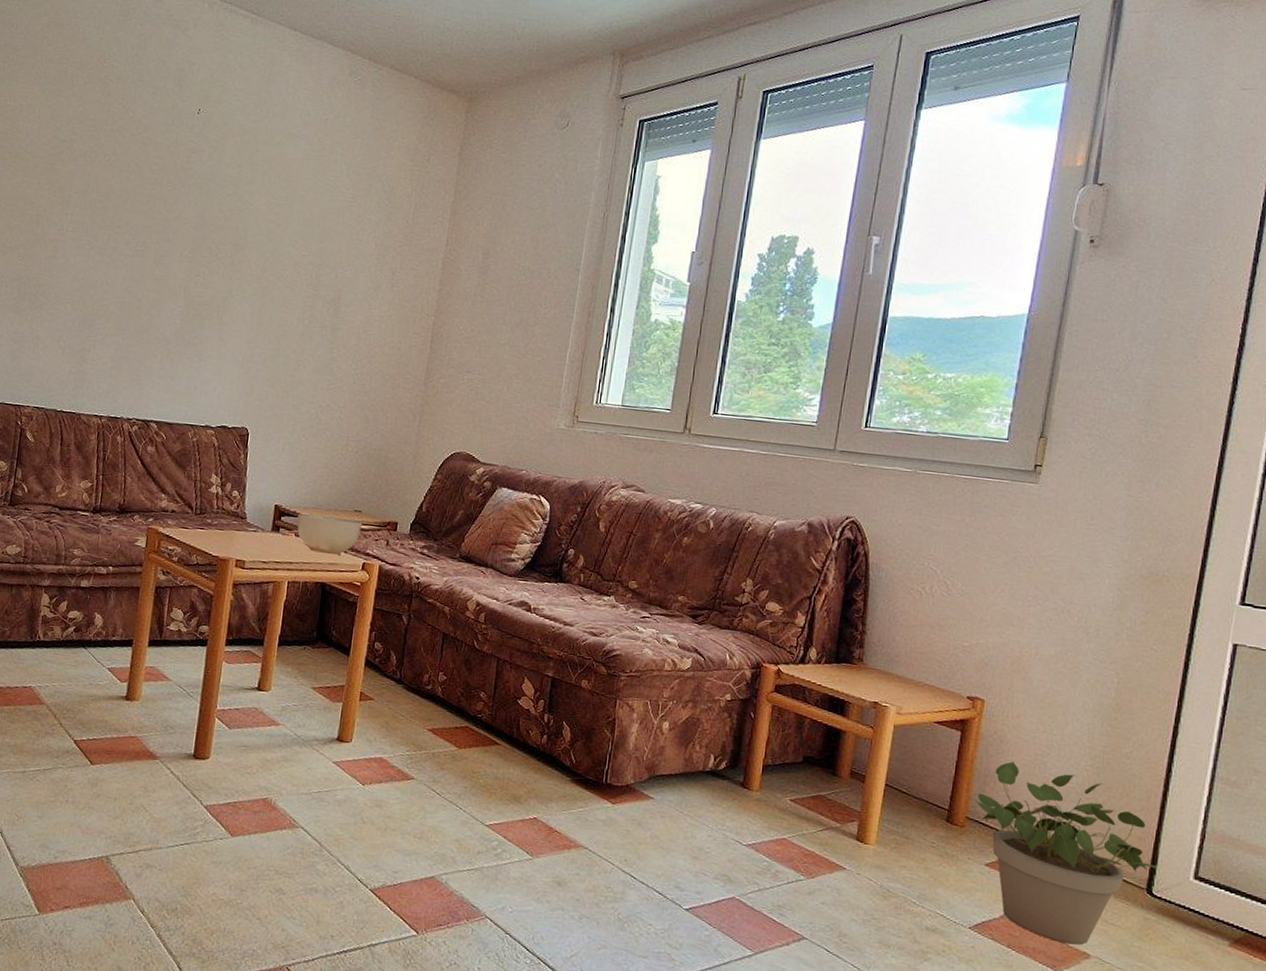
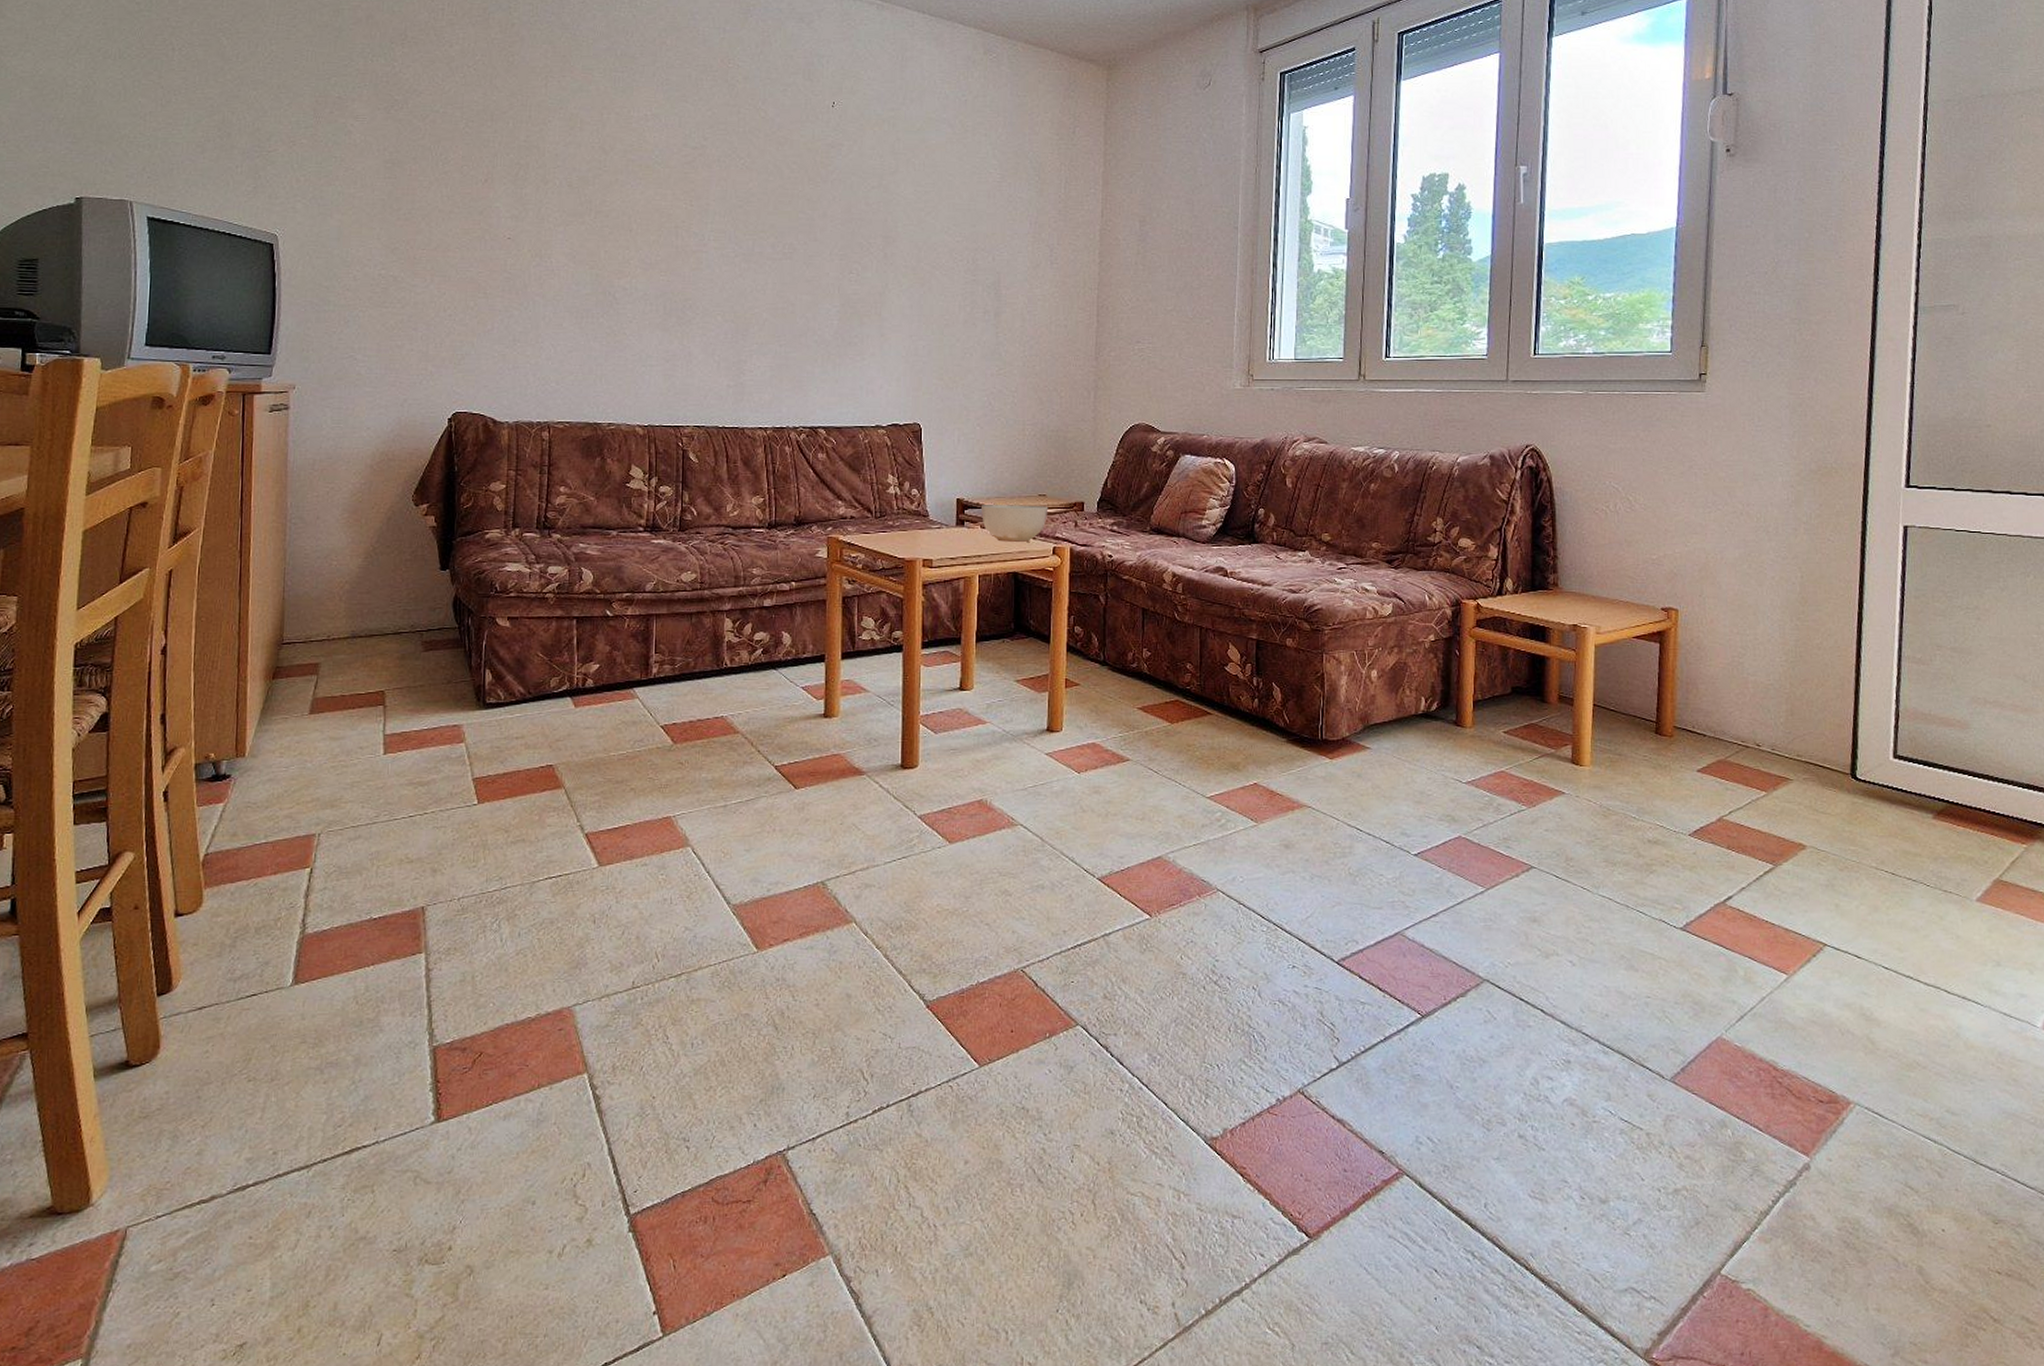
potted plant: present [976,761,1158,945] -> none [1682,667,1859,838]

